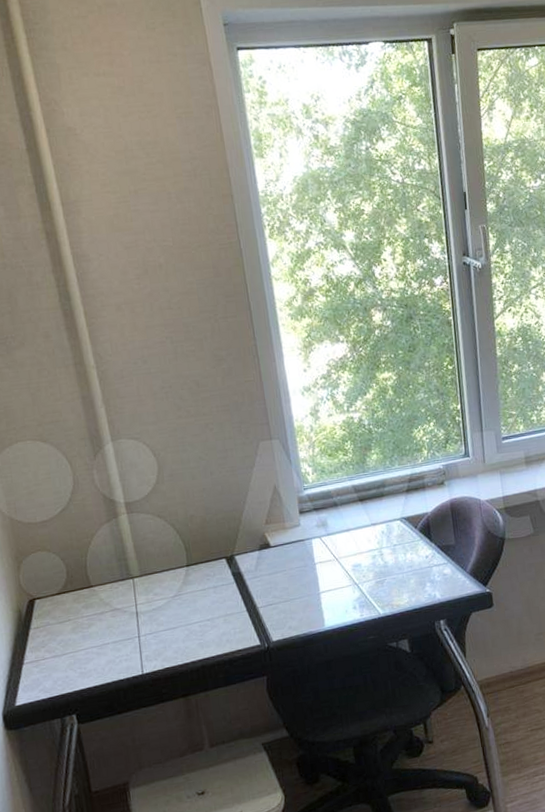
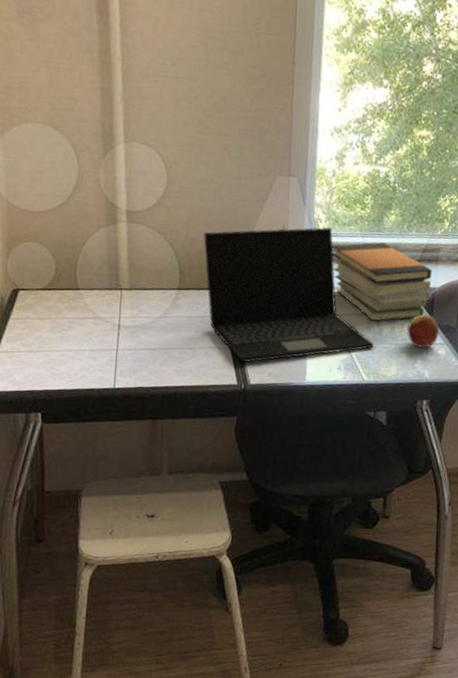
laptop: none [202,477,383,623] -> present [204,227,375,363]
book stack: none [323,481,425,557] -> present [332,242,432,322]
apple: none [410,539,442,572] -> present [407,314,440,349]

